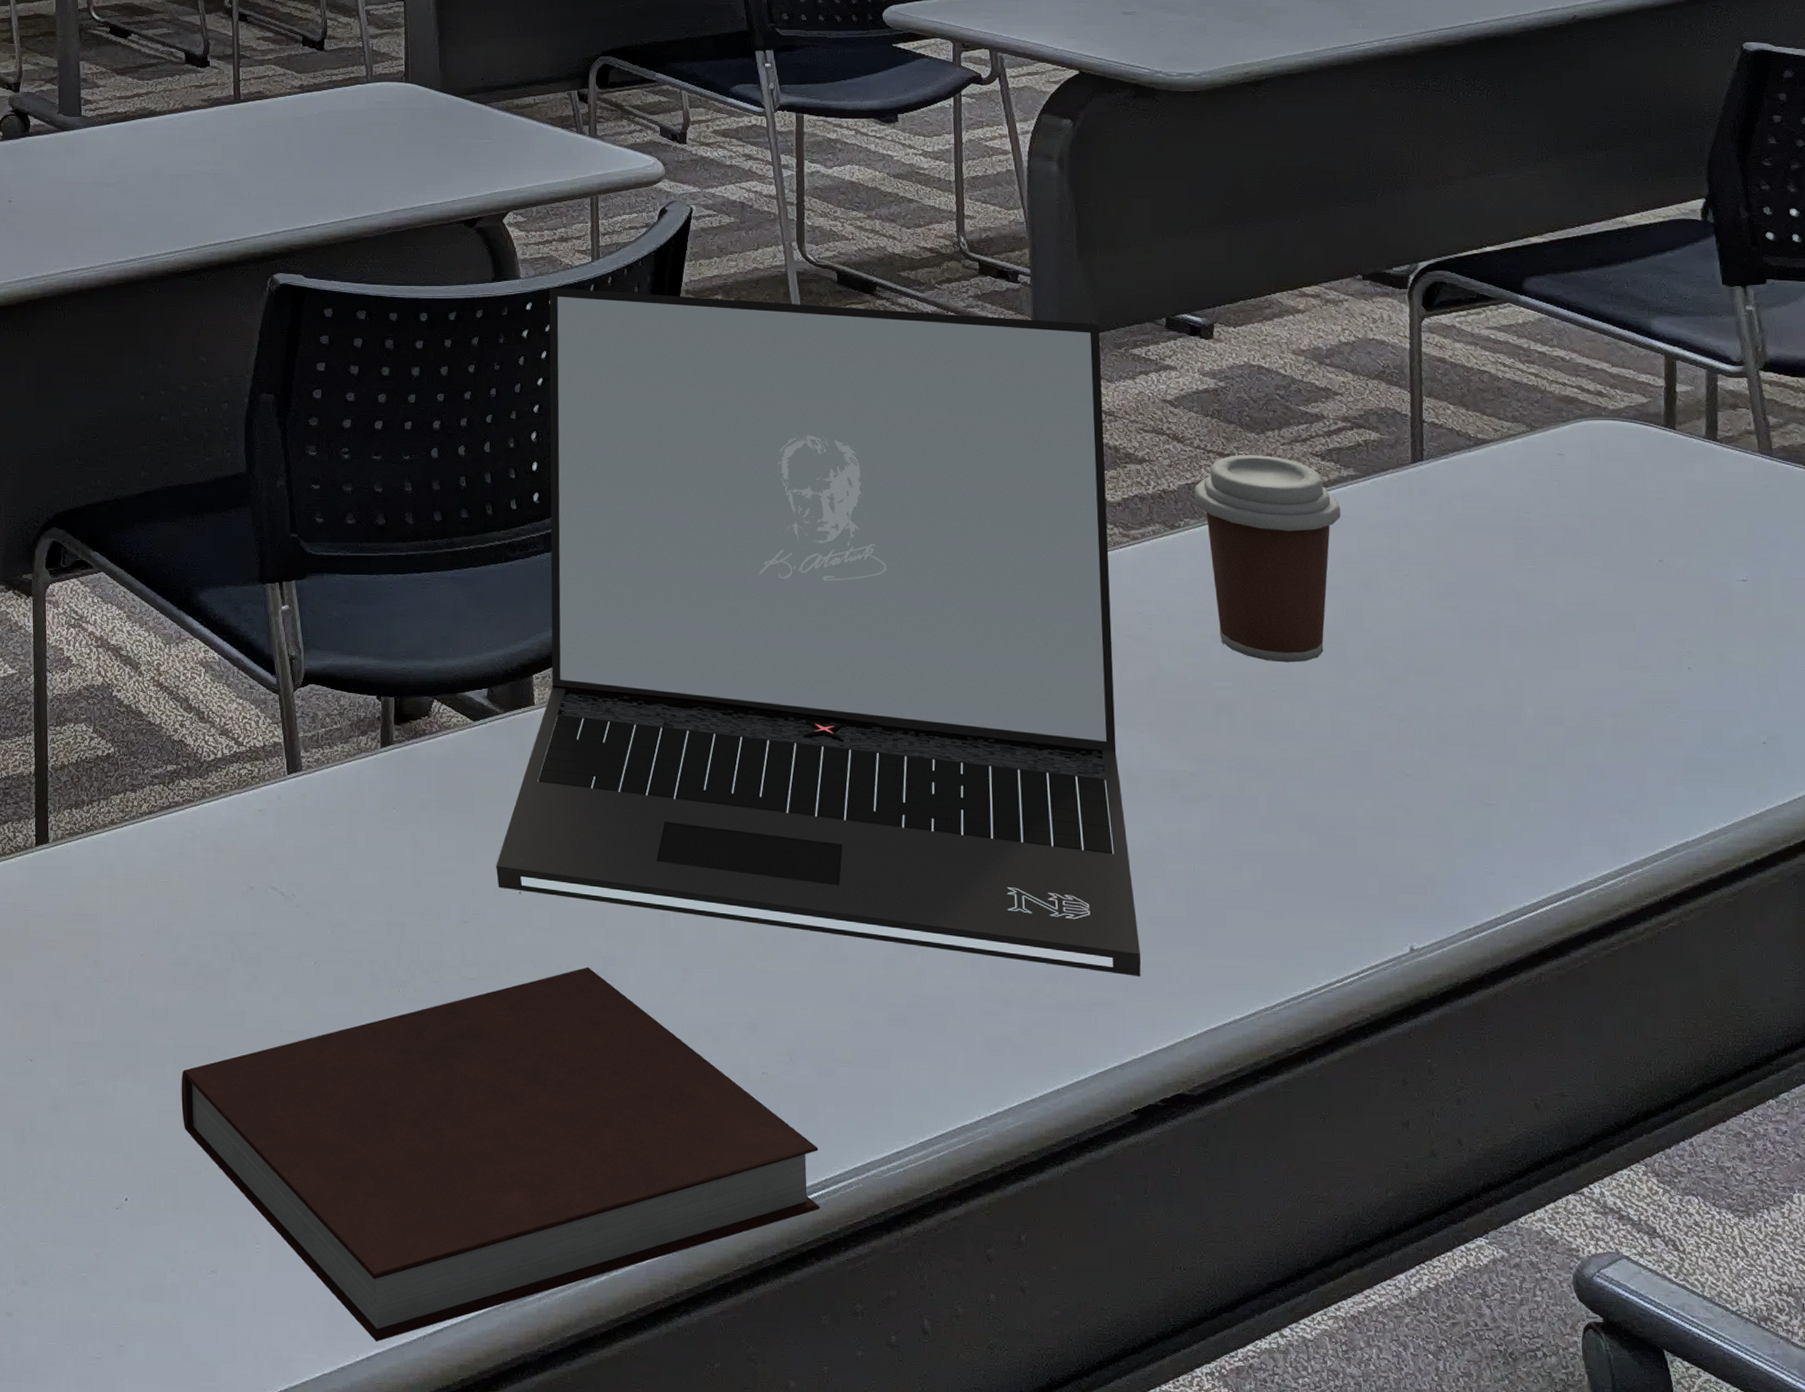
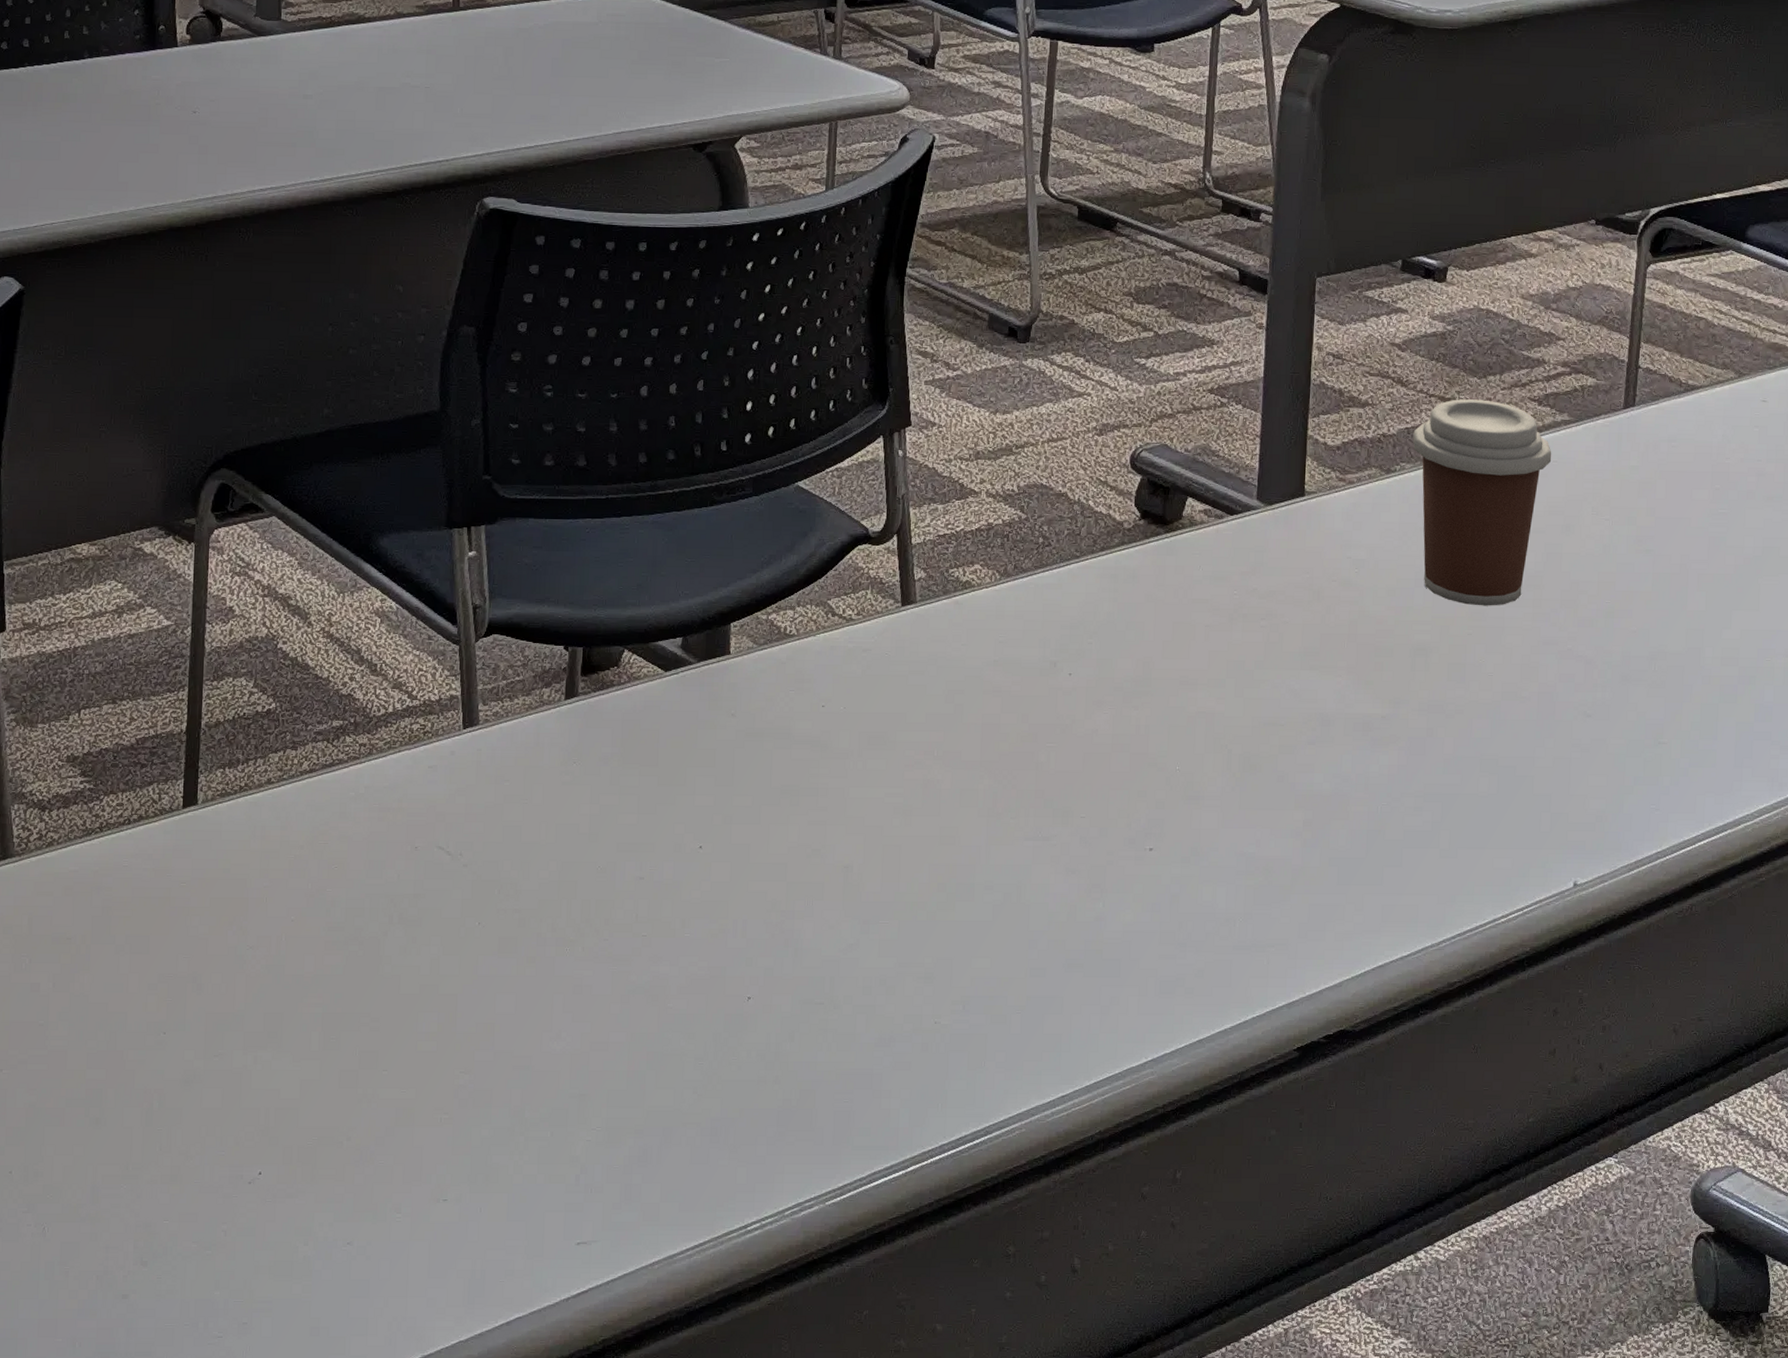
notebook: present [181,967,820,1341] -> none [325,921,985,1306]
laptop: present [496,288,1141,976] -> none [677,218,1336,917]

